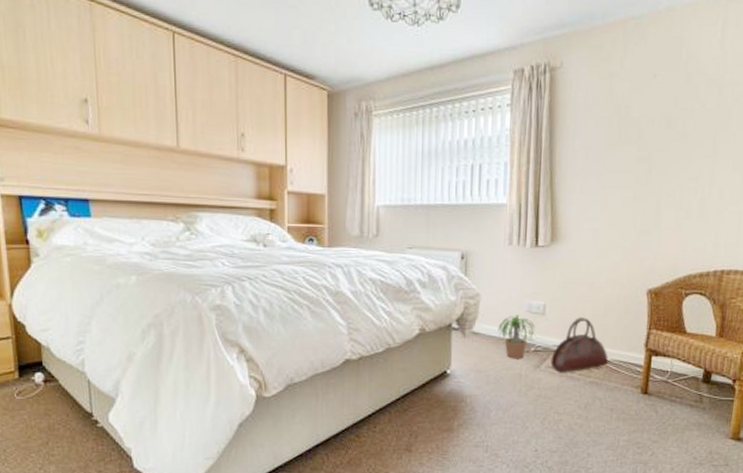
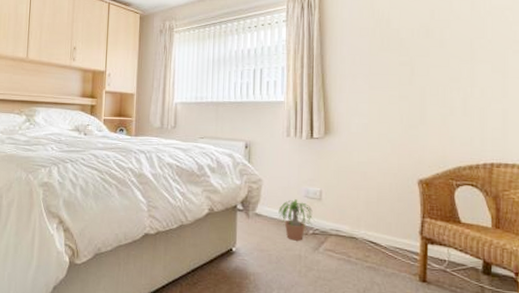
handbag: present [550,316,609,373] -> none [328,203,385,256]

